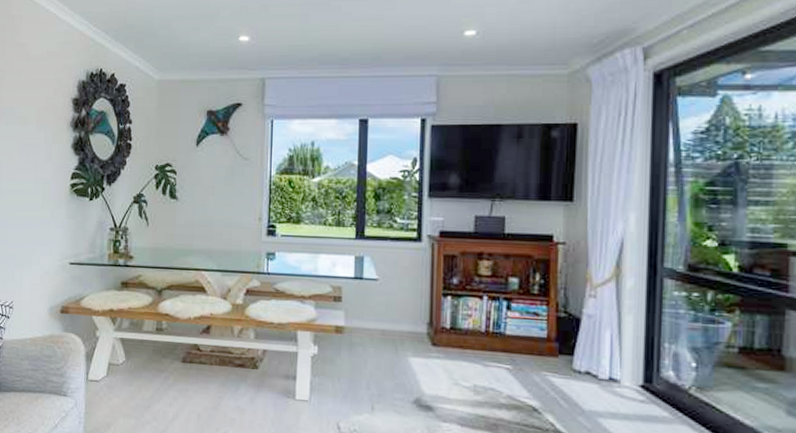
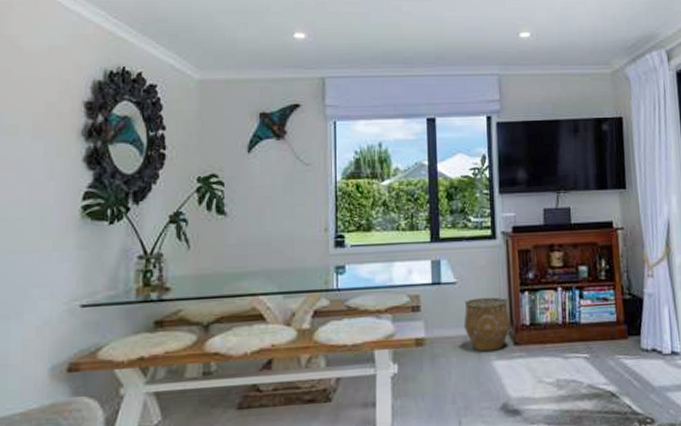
basket: none [382,296,430,348] -> present [463,297,510,352]

